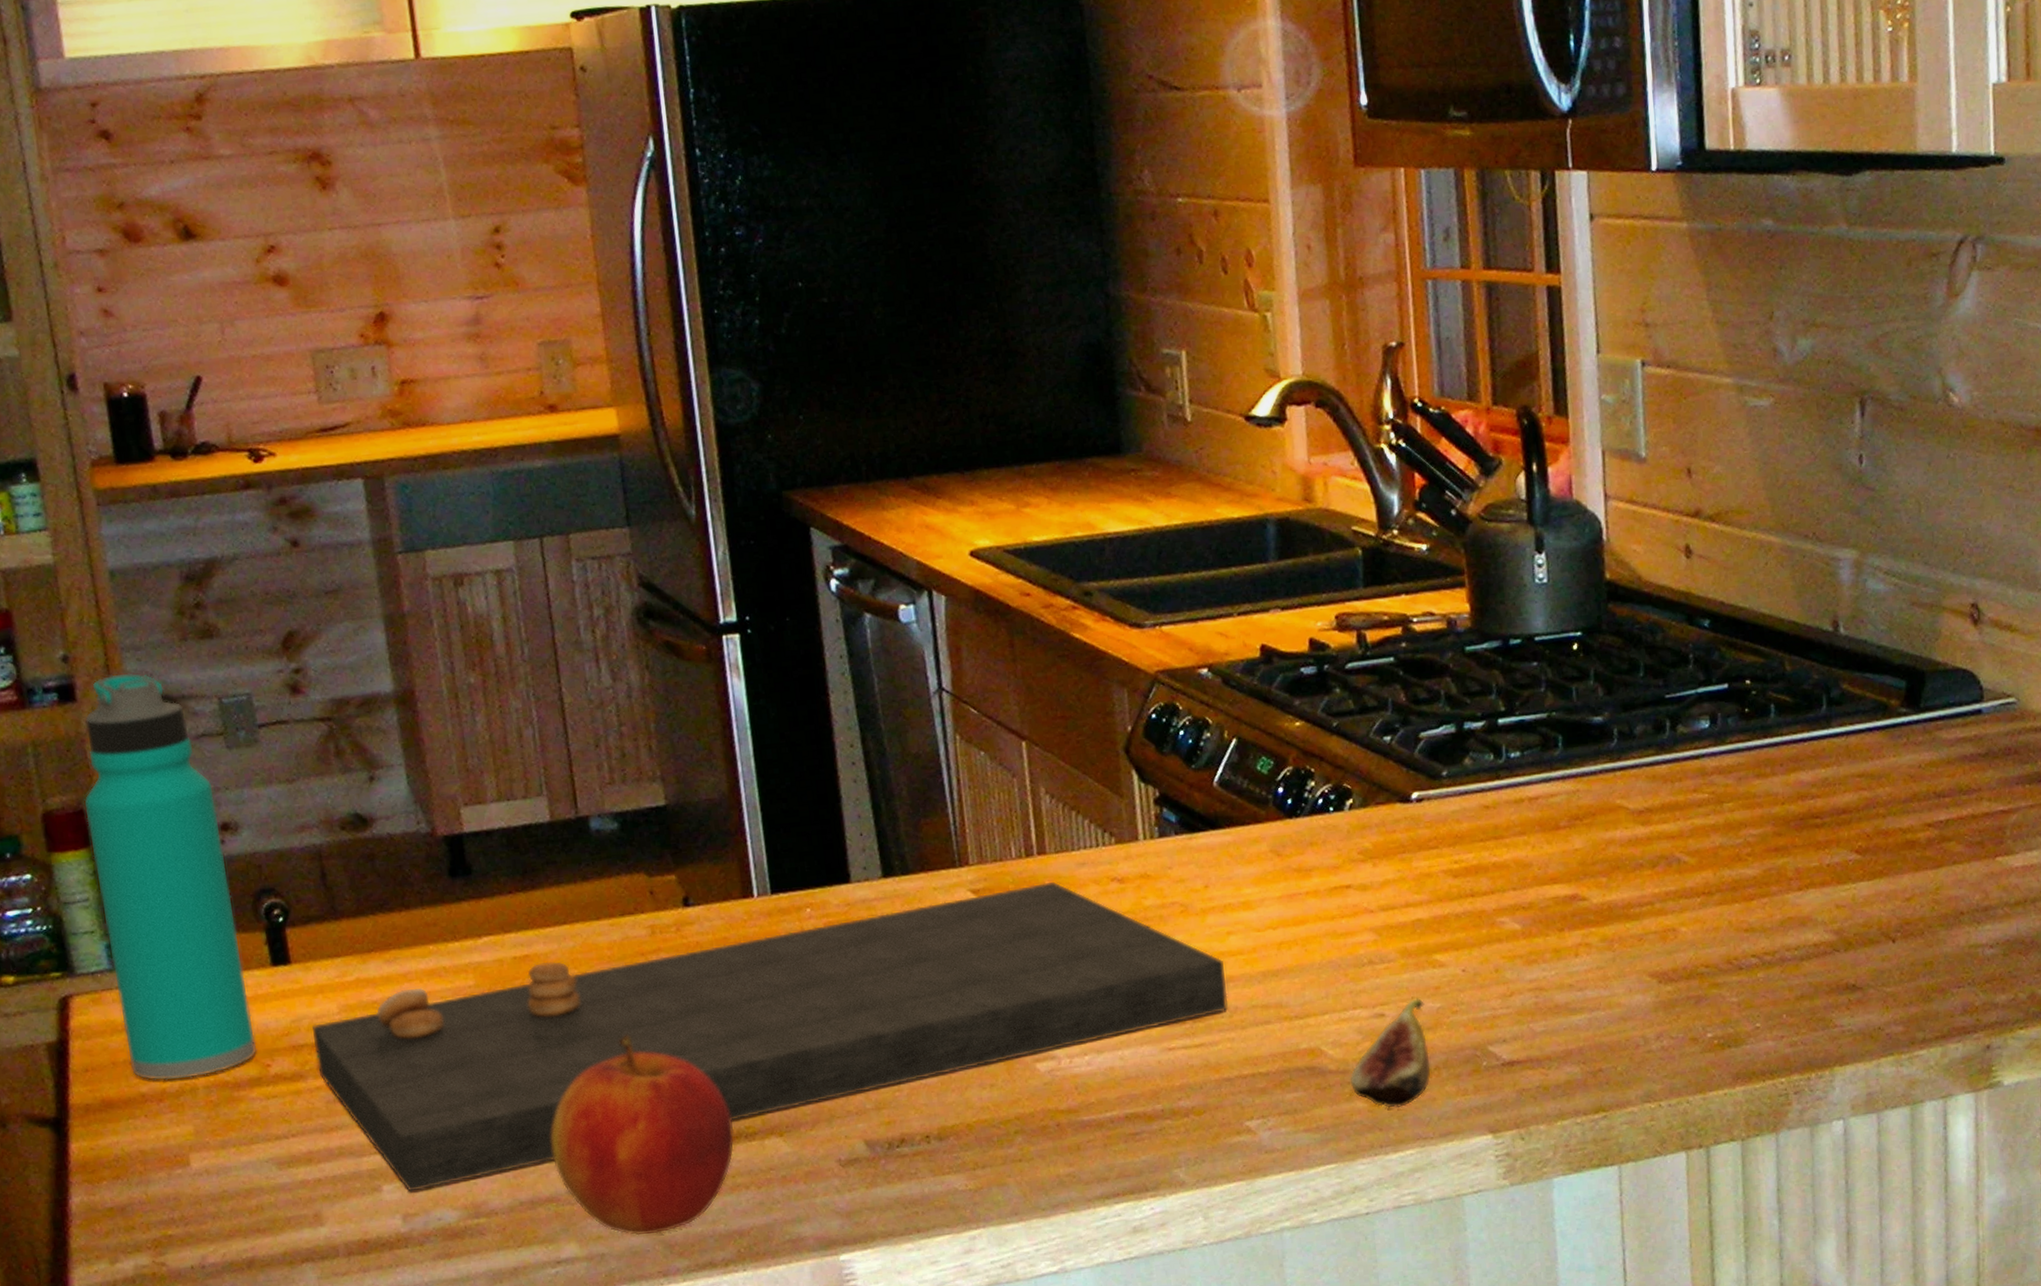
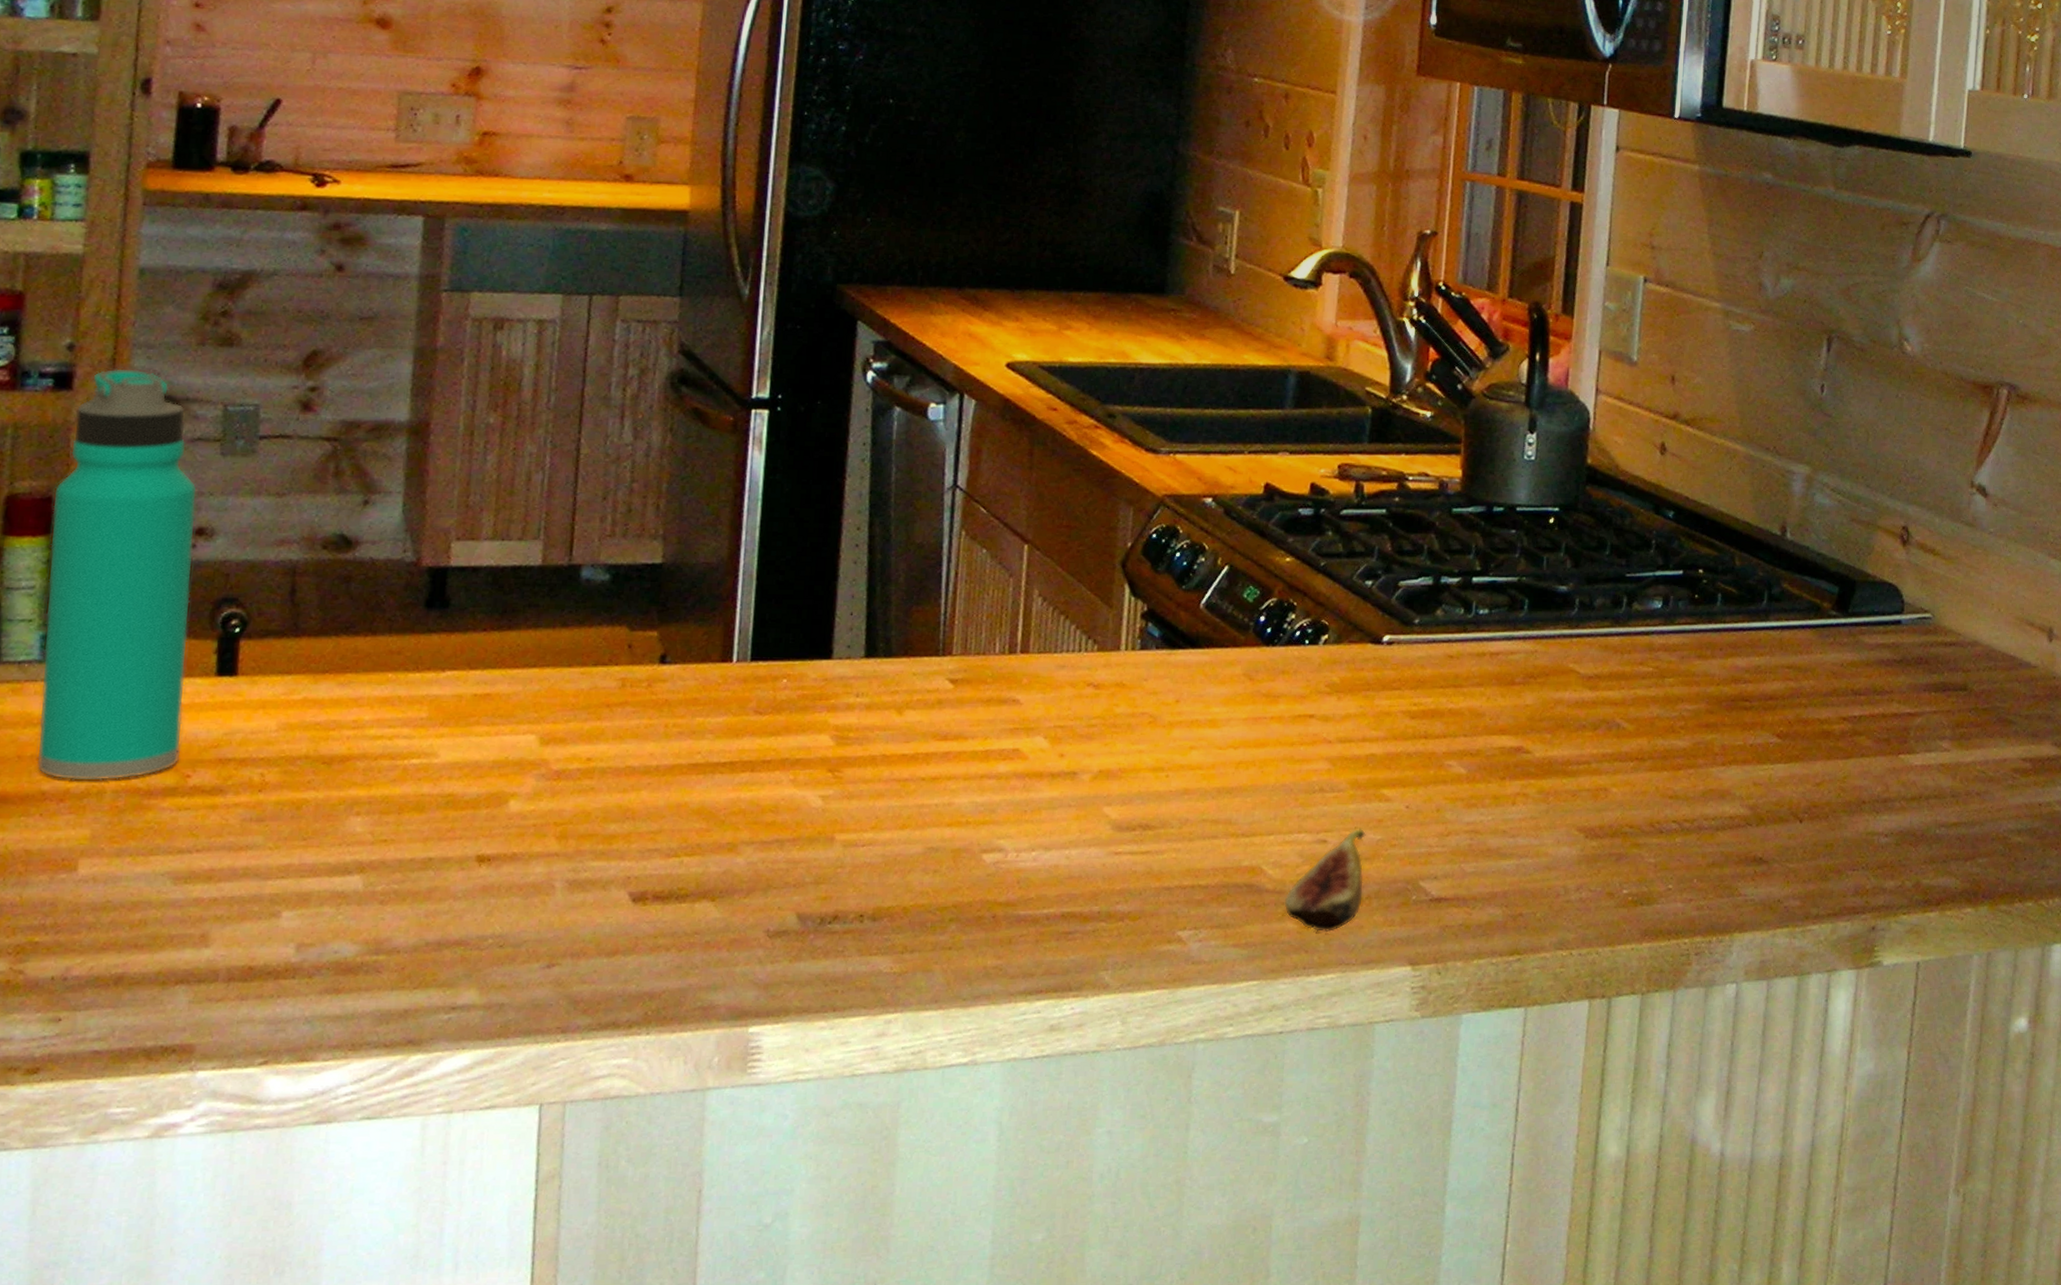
cutting board: present [312,882,1228,1192] -> none [240,680,1182,921]
apple: present [551,1034,734,1236] -> none [469,783,668,988]

